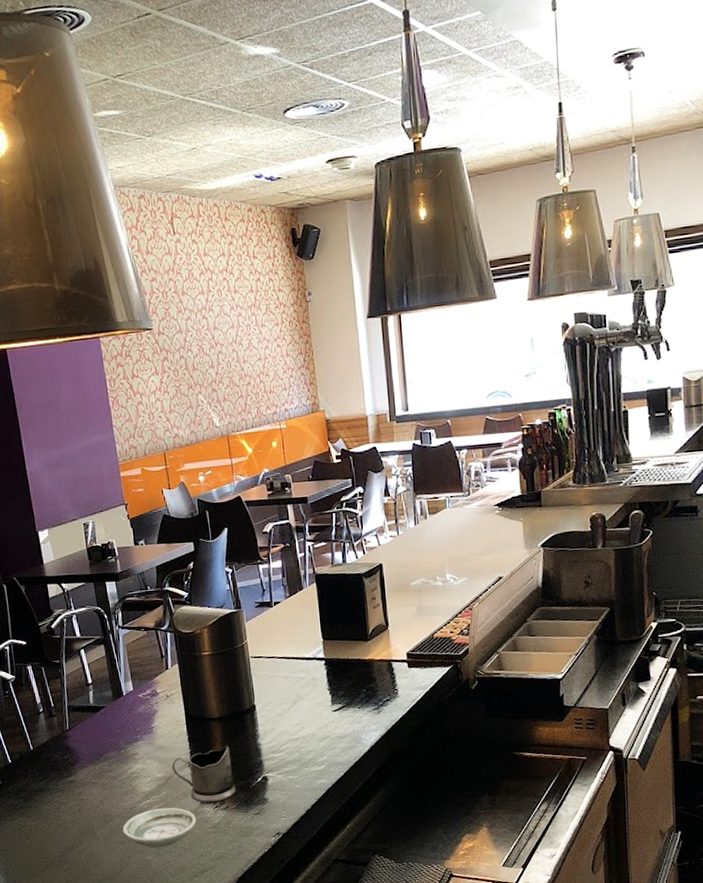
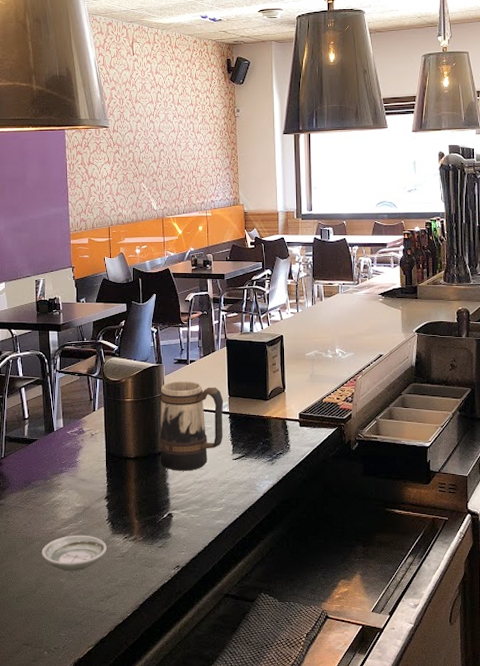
tea glass holder: present [171,746,237,803] -> none [90,483,145,533]
beer mug: none [242,626,319,729] -> present [159,381,224,471]

